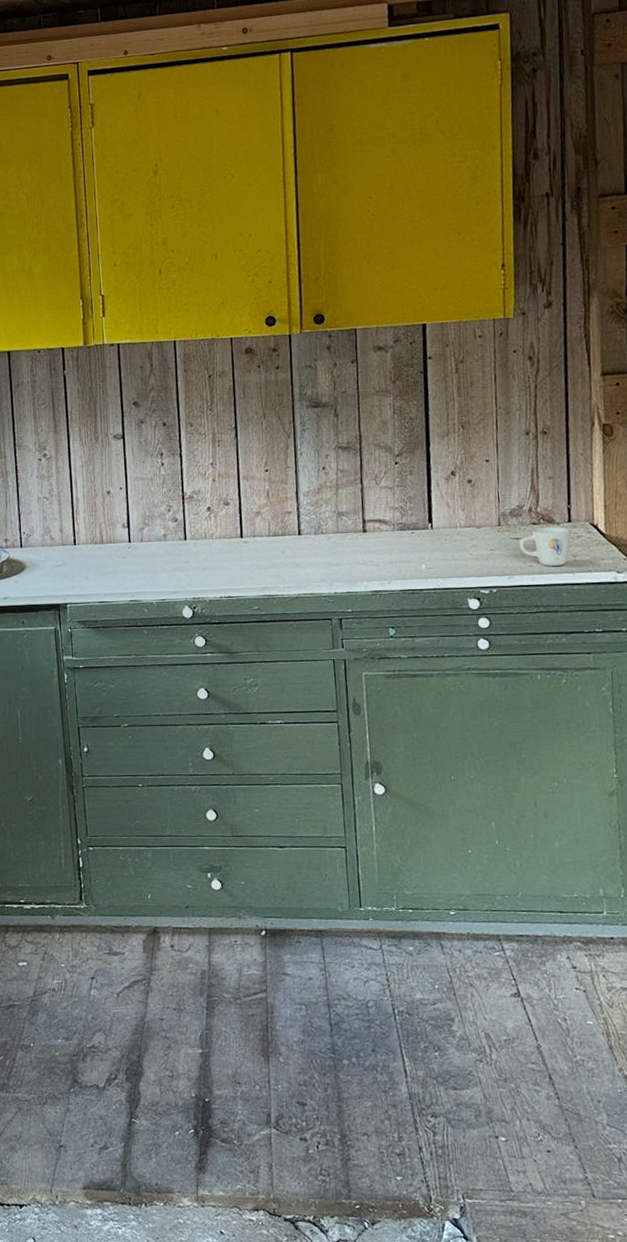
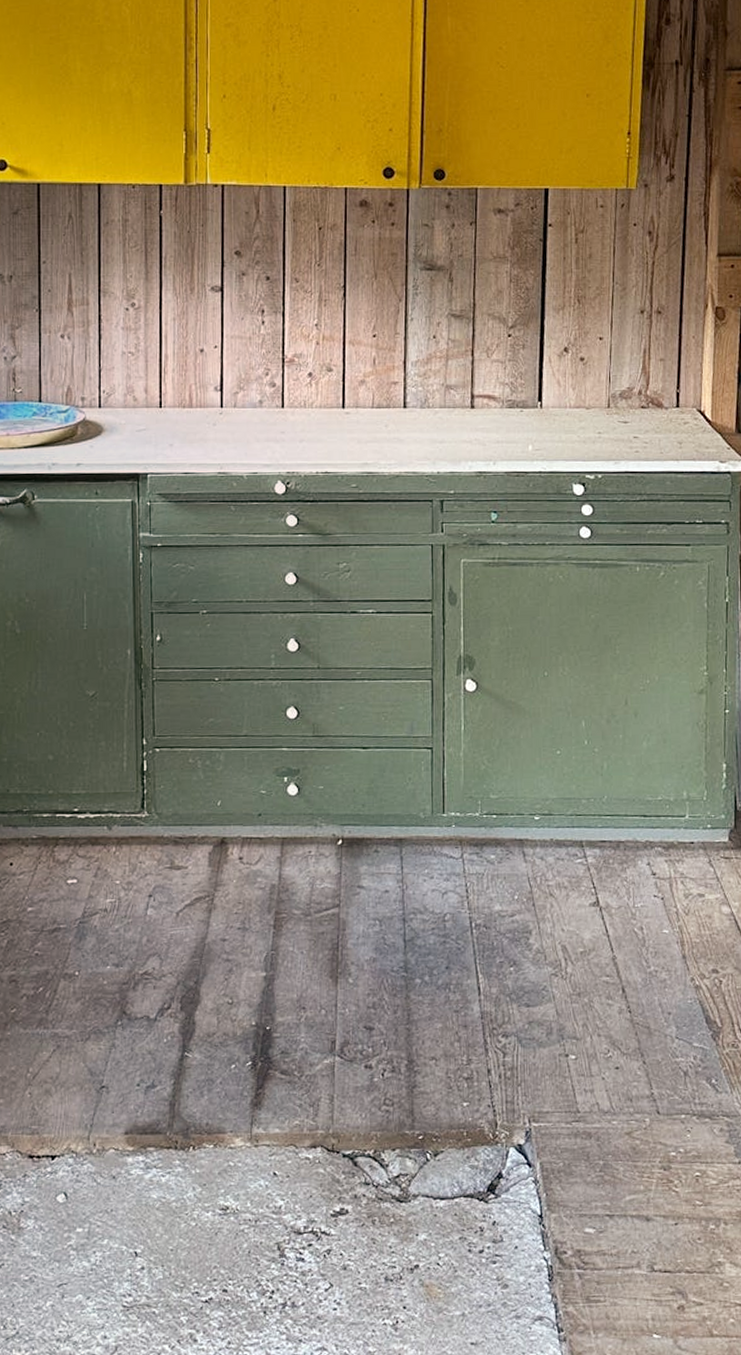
mug: present [518,526,571,566] -> none [626,411,679,453]

